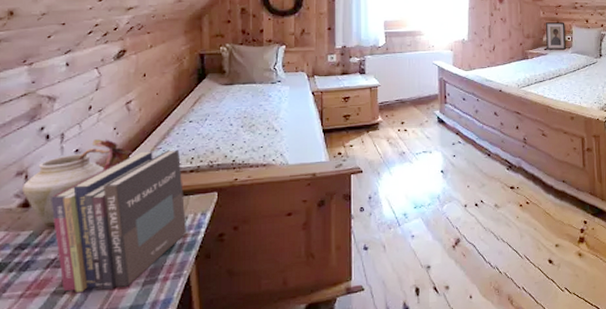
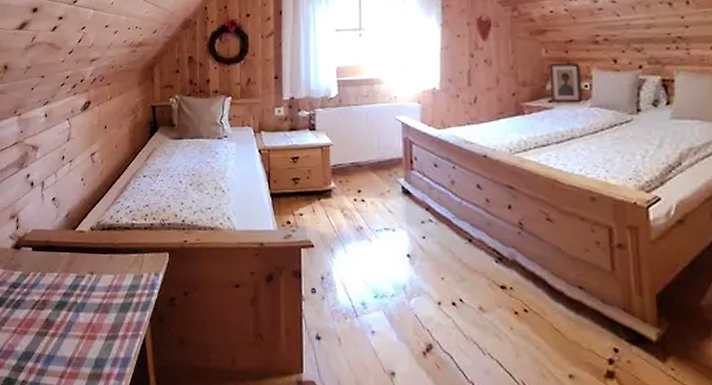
vase: present [22,139,132,227] -> none [15,189,96,270]
books: present [51,149,187,292] -> none [35,204,143,339]

